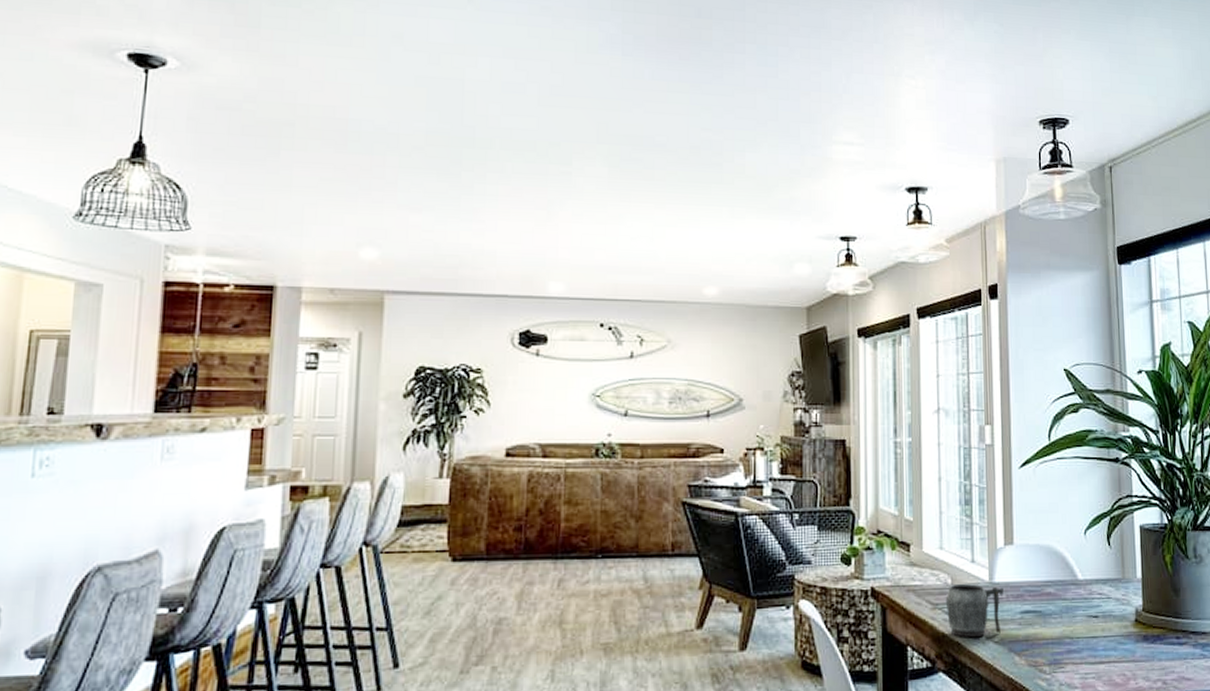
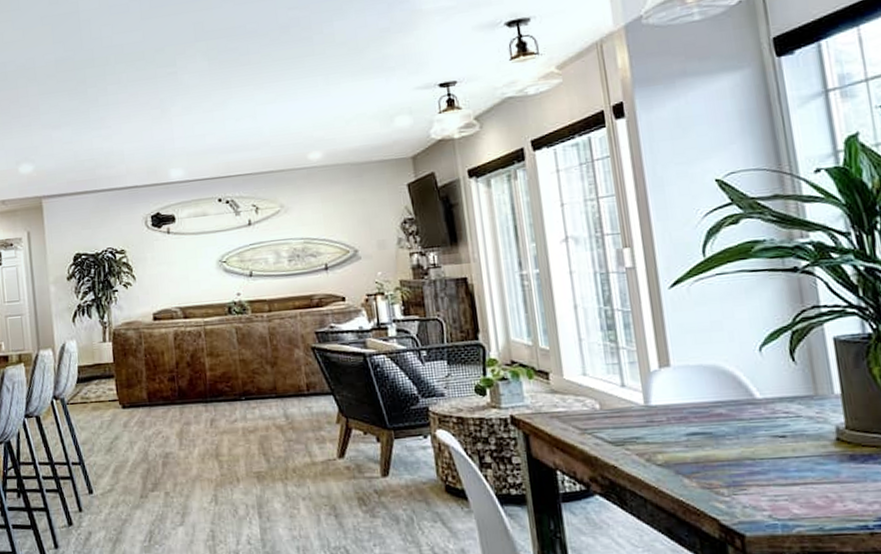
mug: present [945,584,1003,638] -> none [594,408,664,462]

